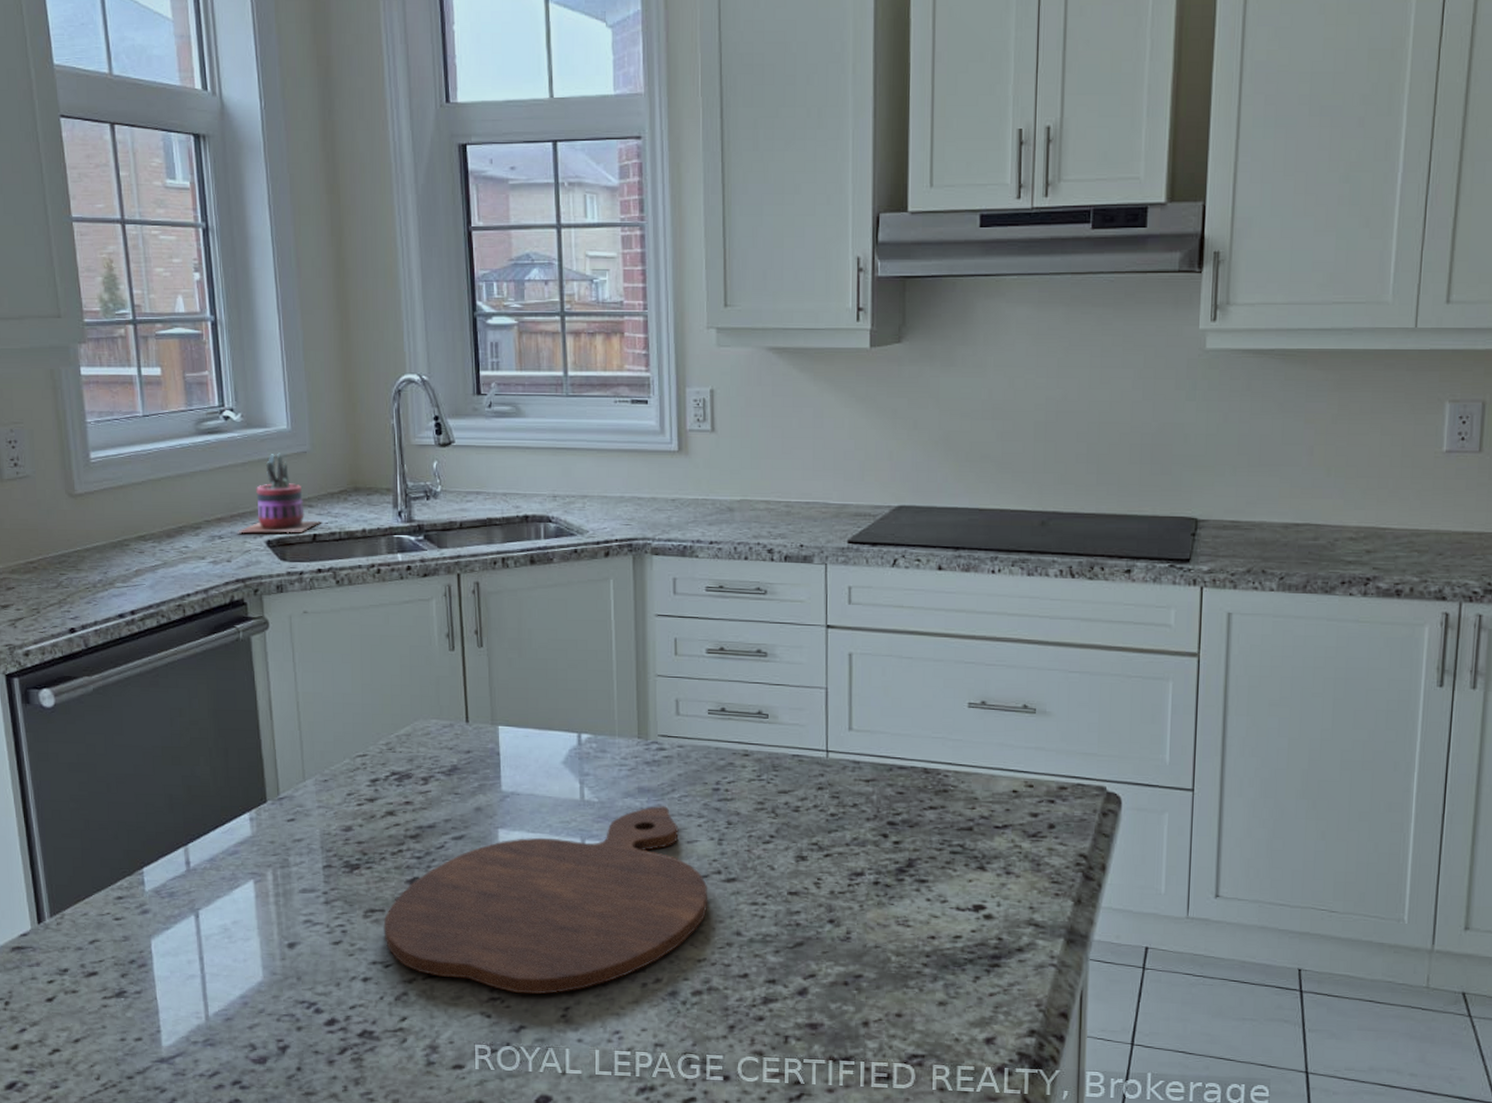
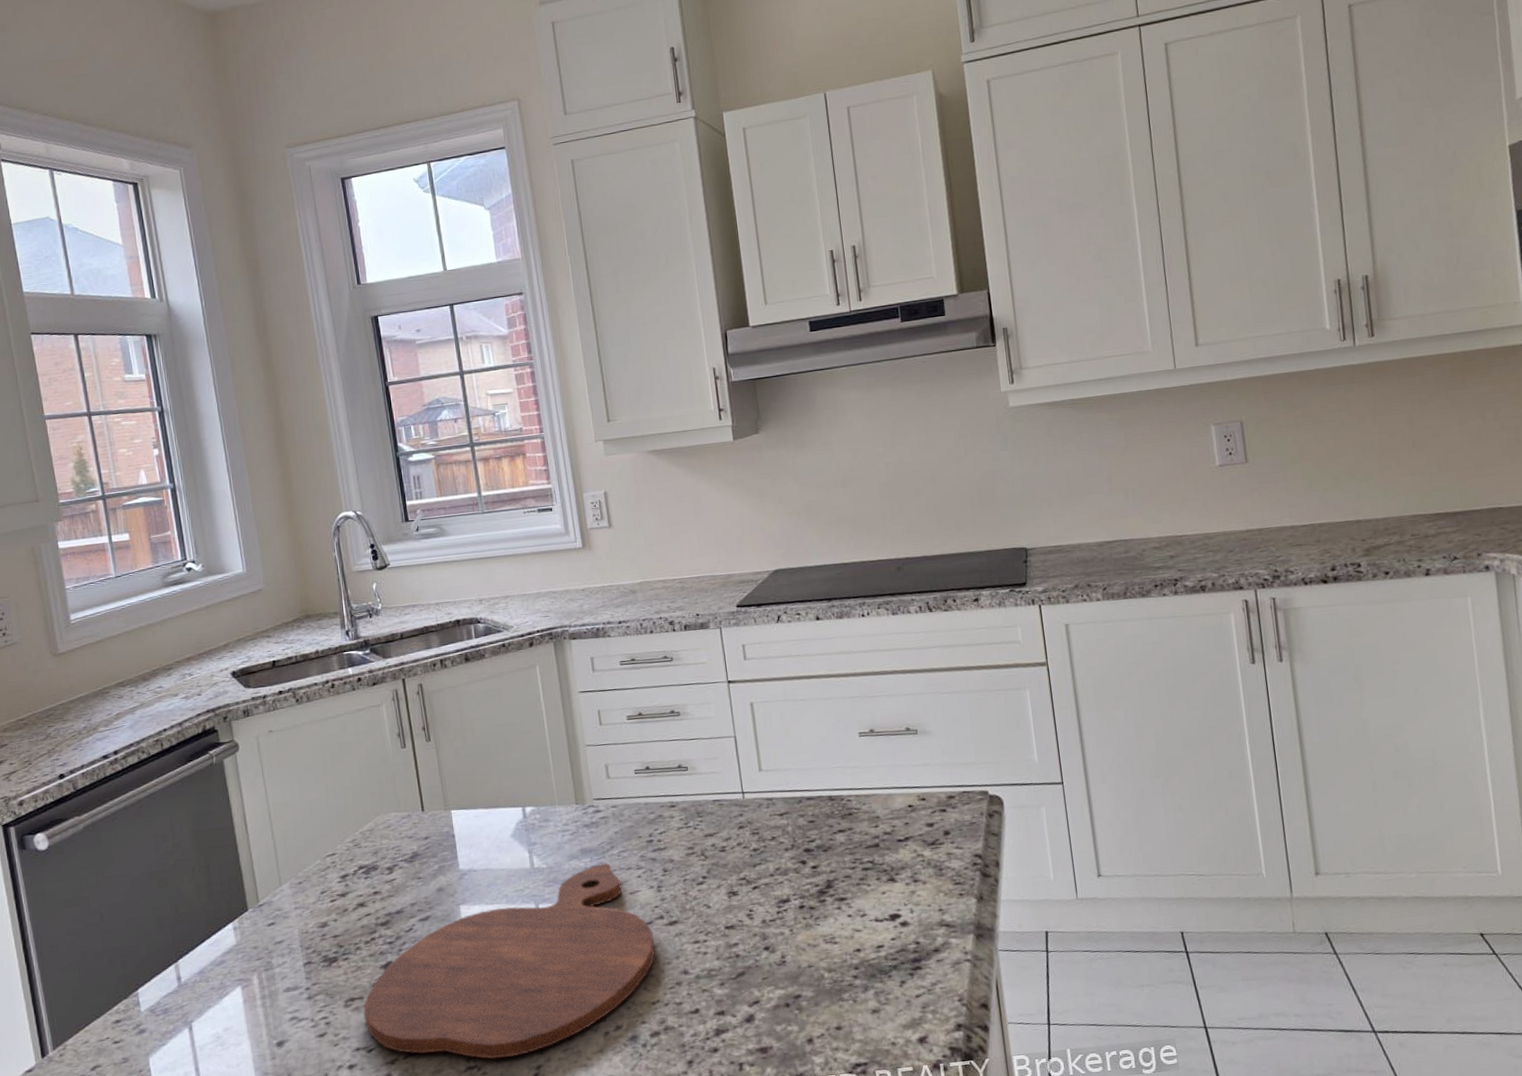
potted cactus: present [237,453,322,534] -> none [205,593,279,669]

